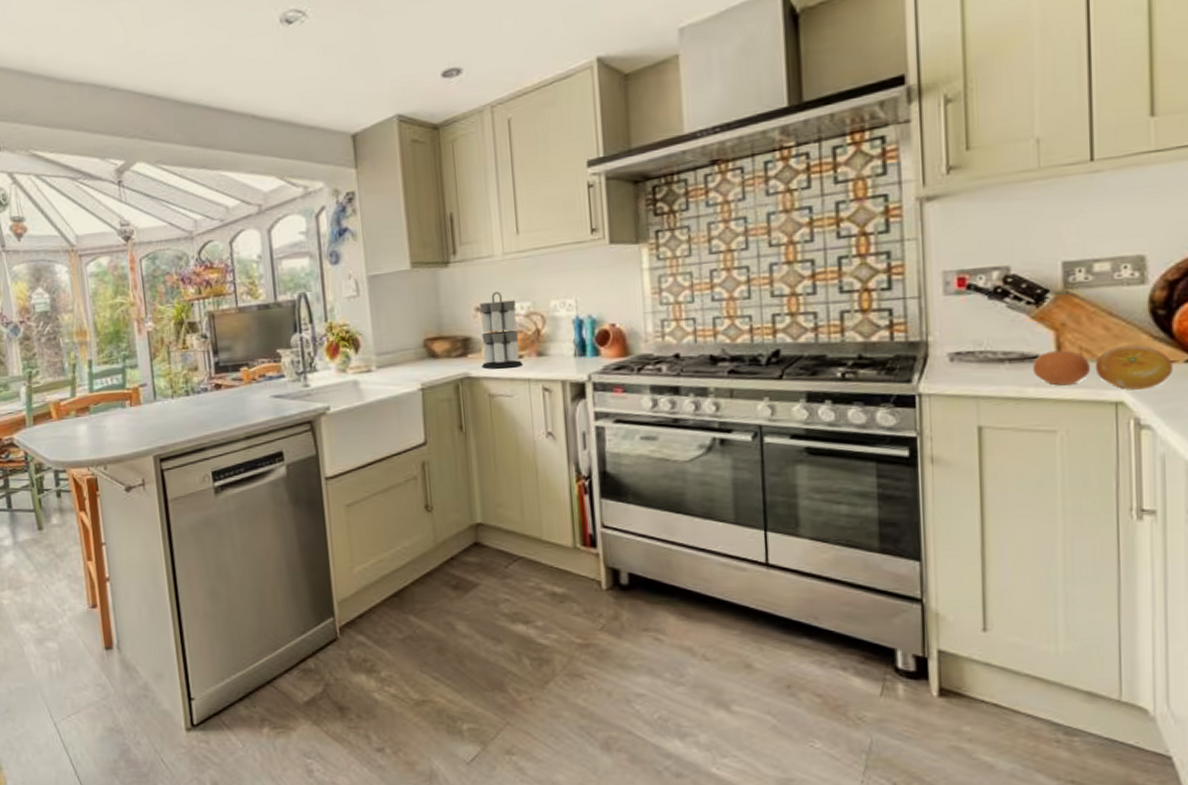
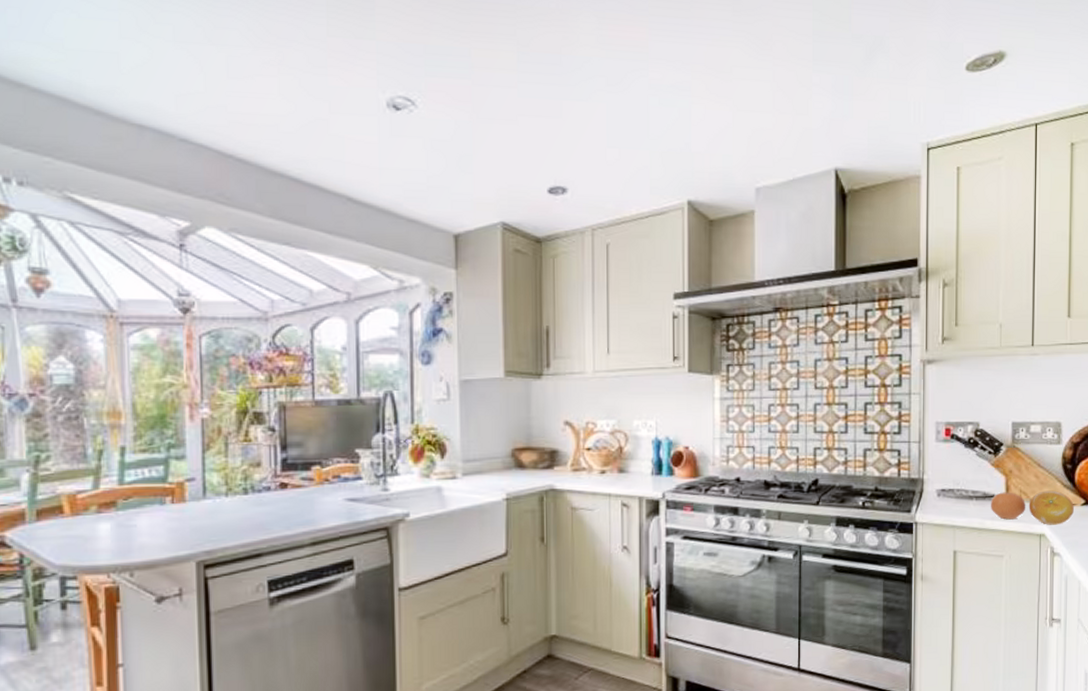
spice rack: present [478,291,523,370] -> none [567,407,605,483]

